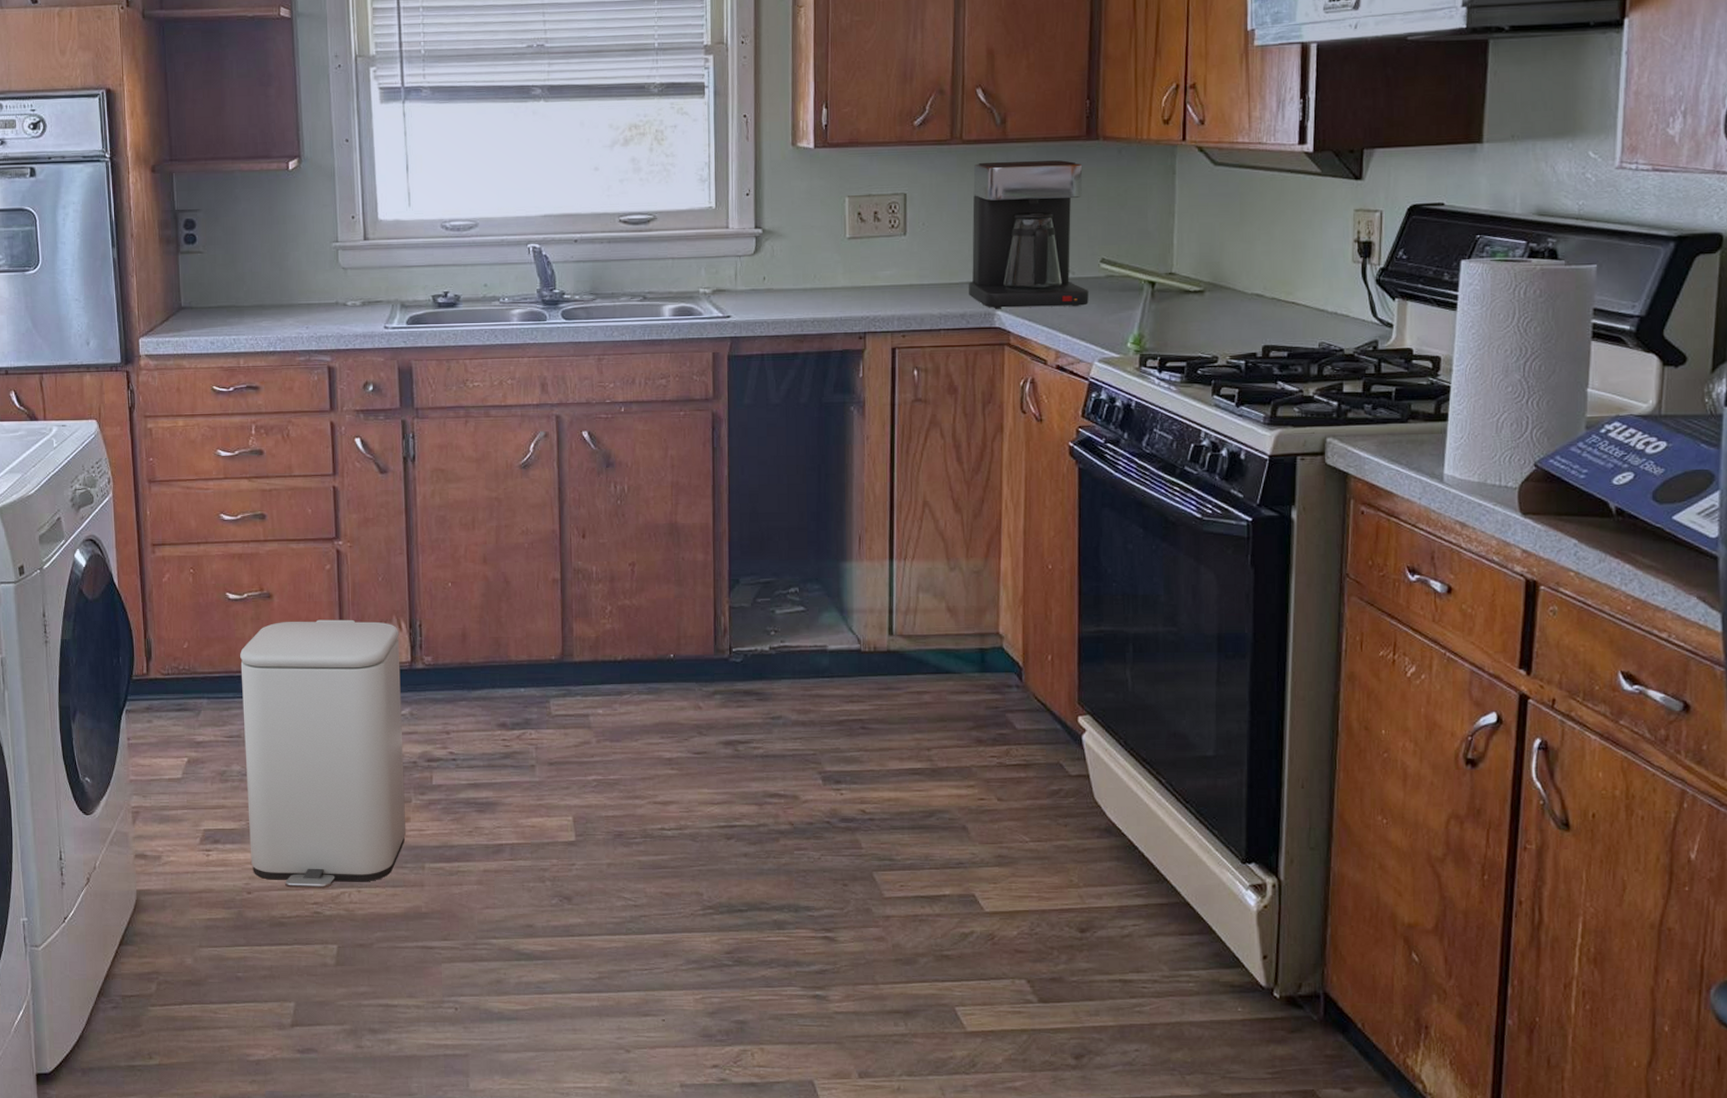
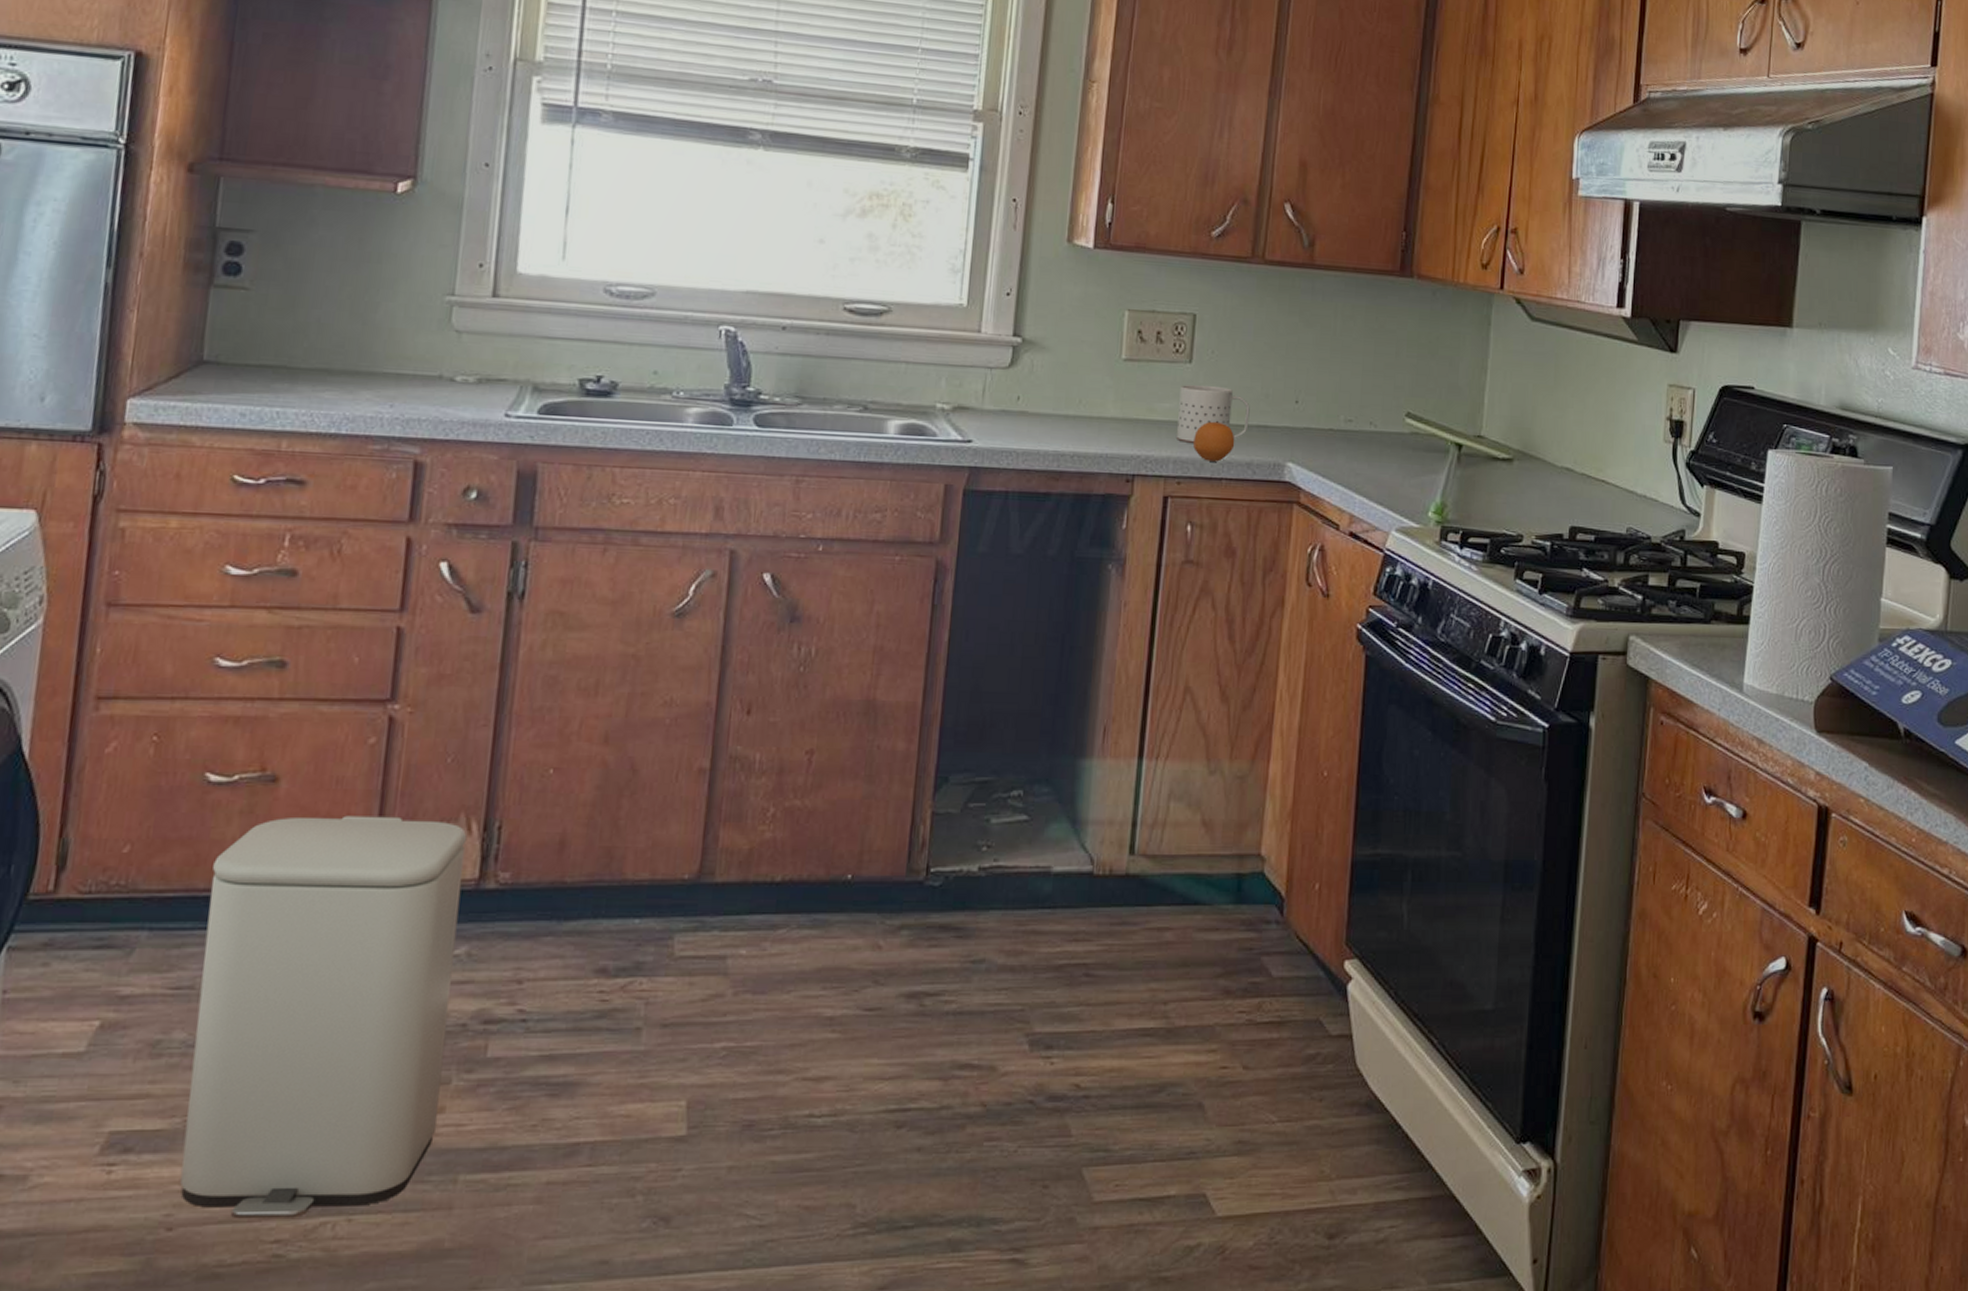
mug: none [897,252,960,302] -> present [1175,384,1250,443]
fruit: none [913,282,949,316] -> present [1193,421,1235,462]
coffee maker: present [969,160,1089,308] -> none [1258,288,1394,466]

